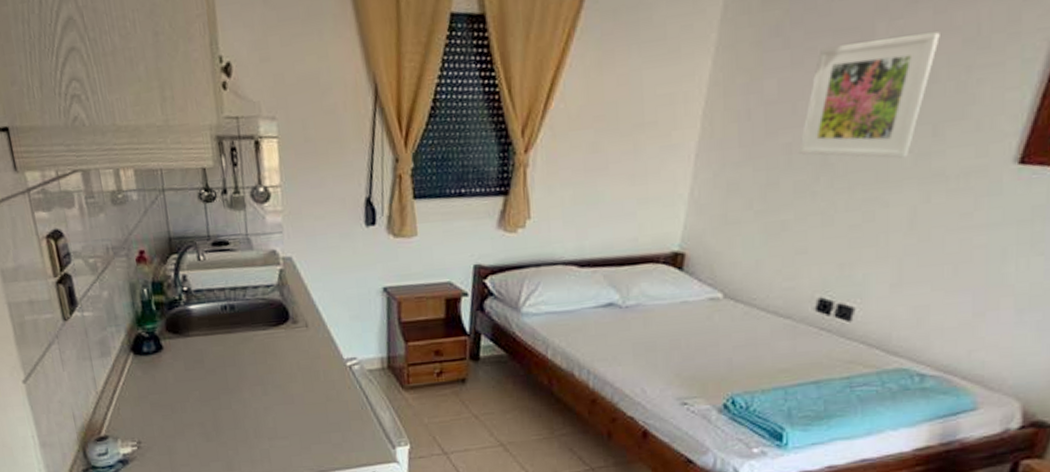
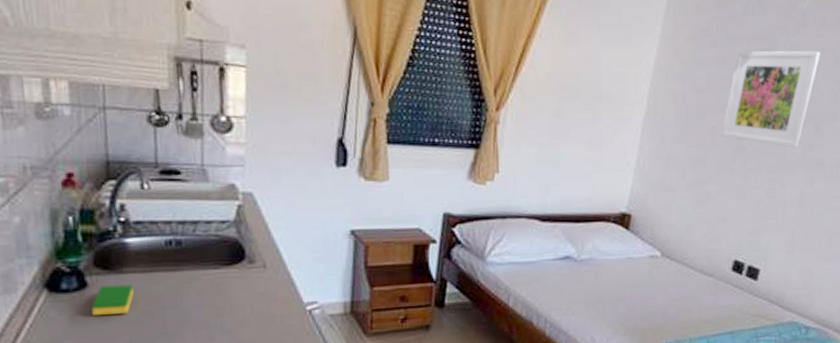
dish sponge: none [167,346,200,374] -> present [92,284,134,315]

